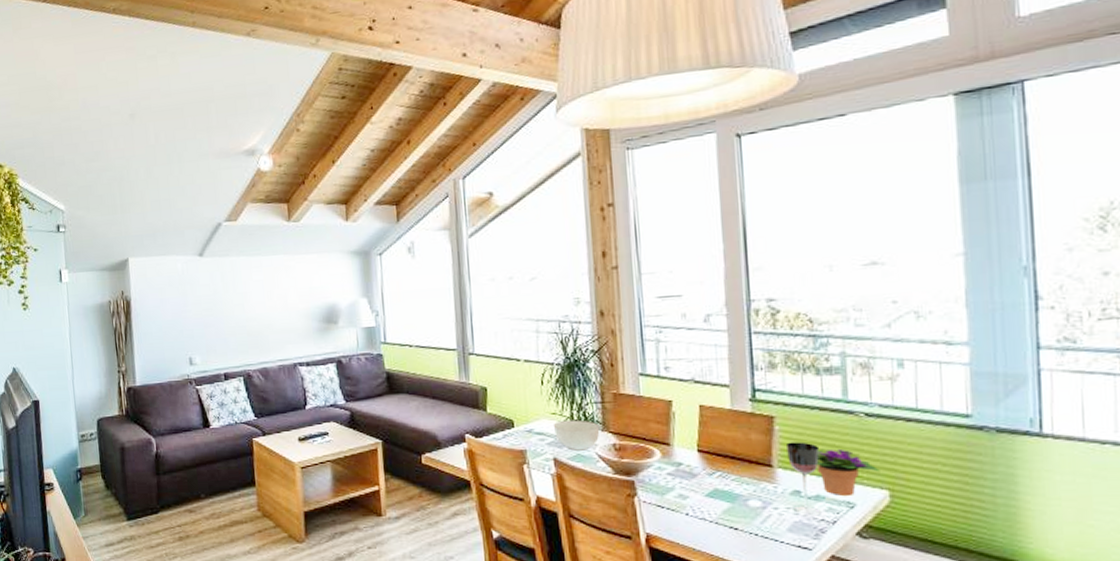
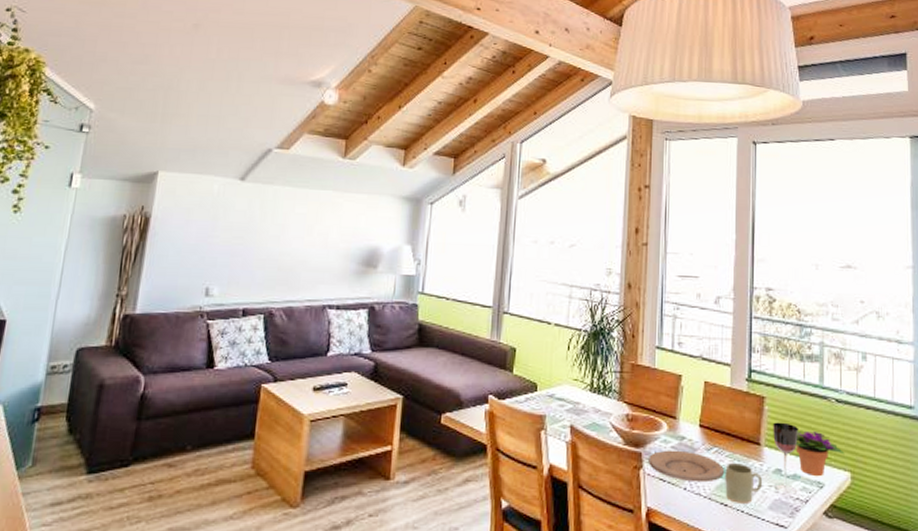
bowl: present [553,419,600,451] -> none [573,387,616,419]
plate: none [643,476,731,508] -> present [648,450,724,483]
mug: none [732,486,779,527] -> present [725,463,763,503]

